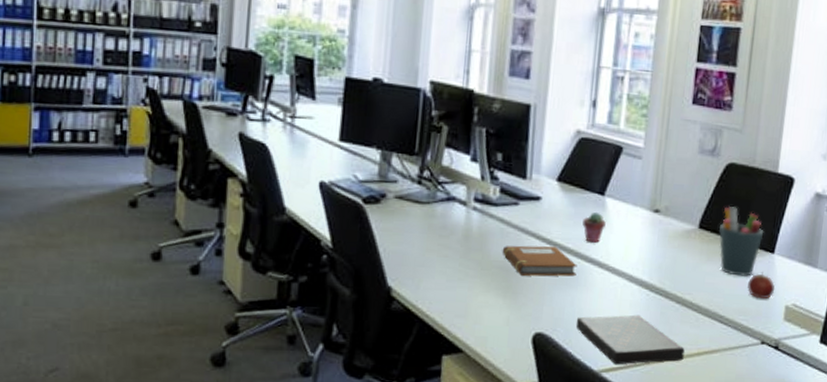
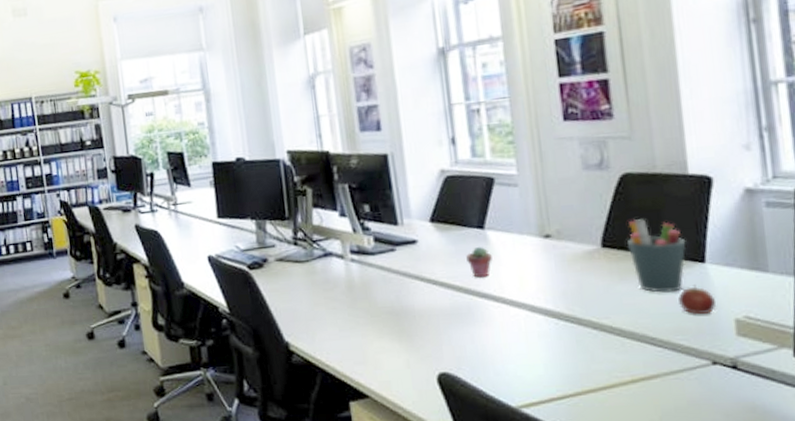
notebook: present [502,245,577,276] -> none [387,285,471,318]
book: present [575,314,685,365] -> none [480,345,616,400]

